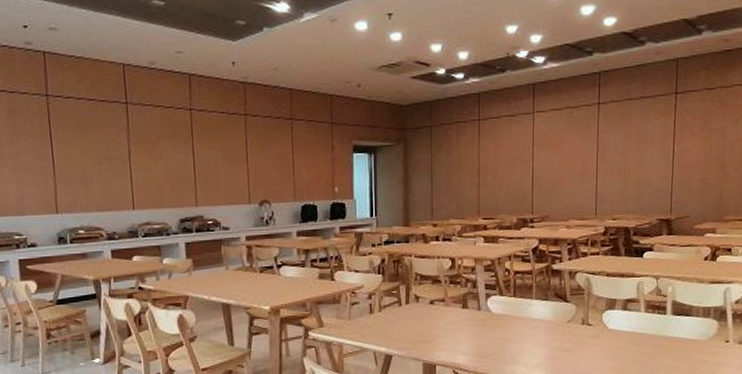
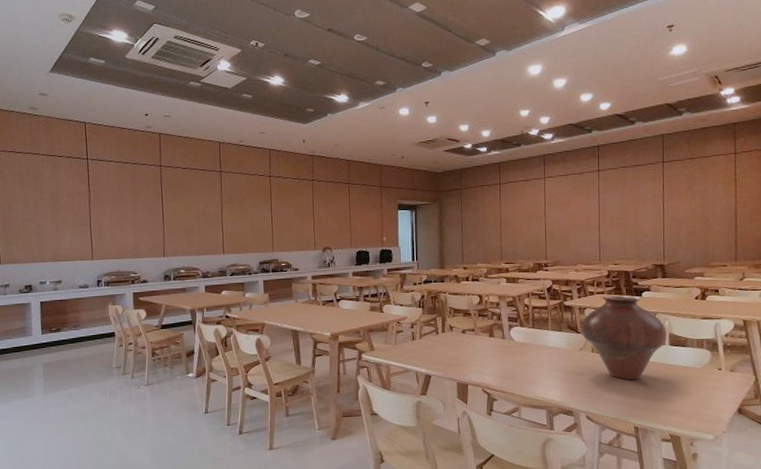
vase: none [570,256,670,356] -> present [581,295,667,380]

